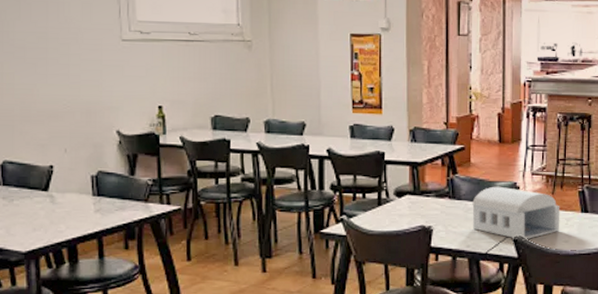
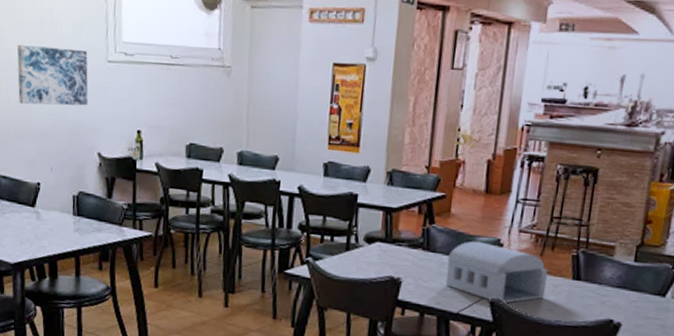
wall art: none [19,27,102,86] -> present [17,45,88,106]

